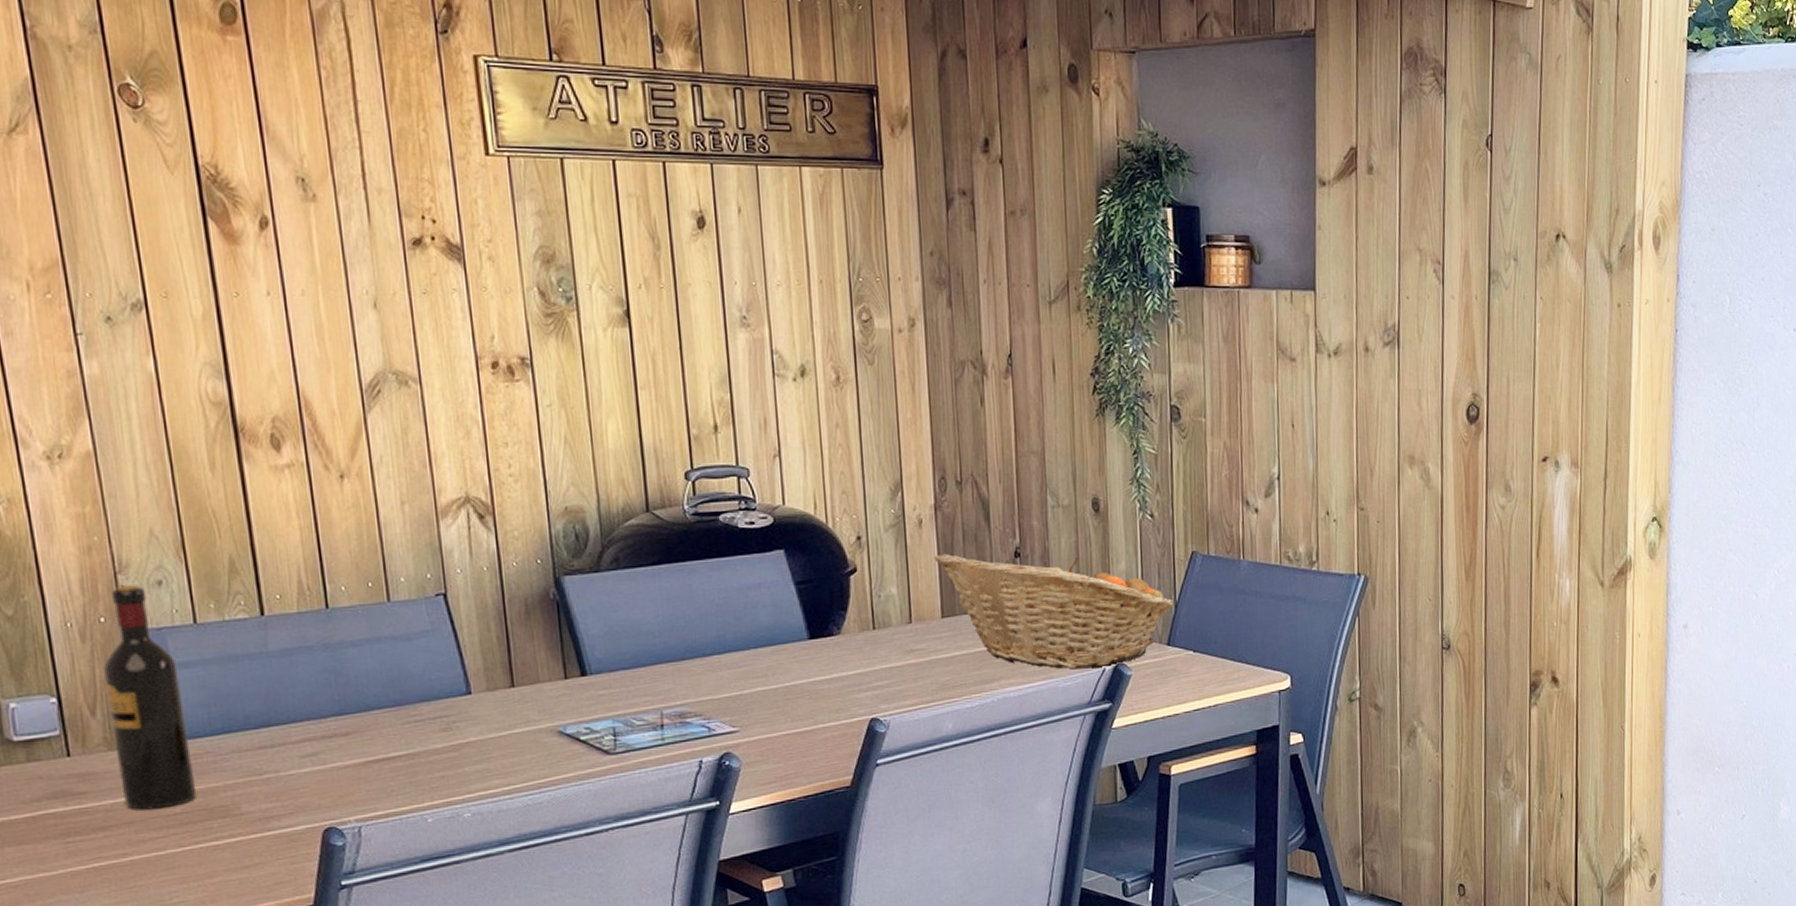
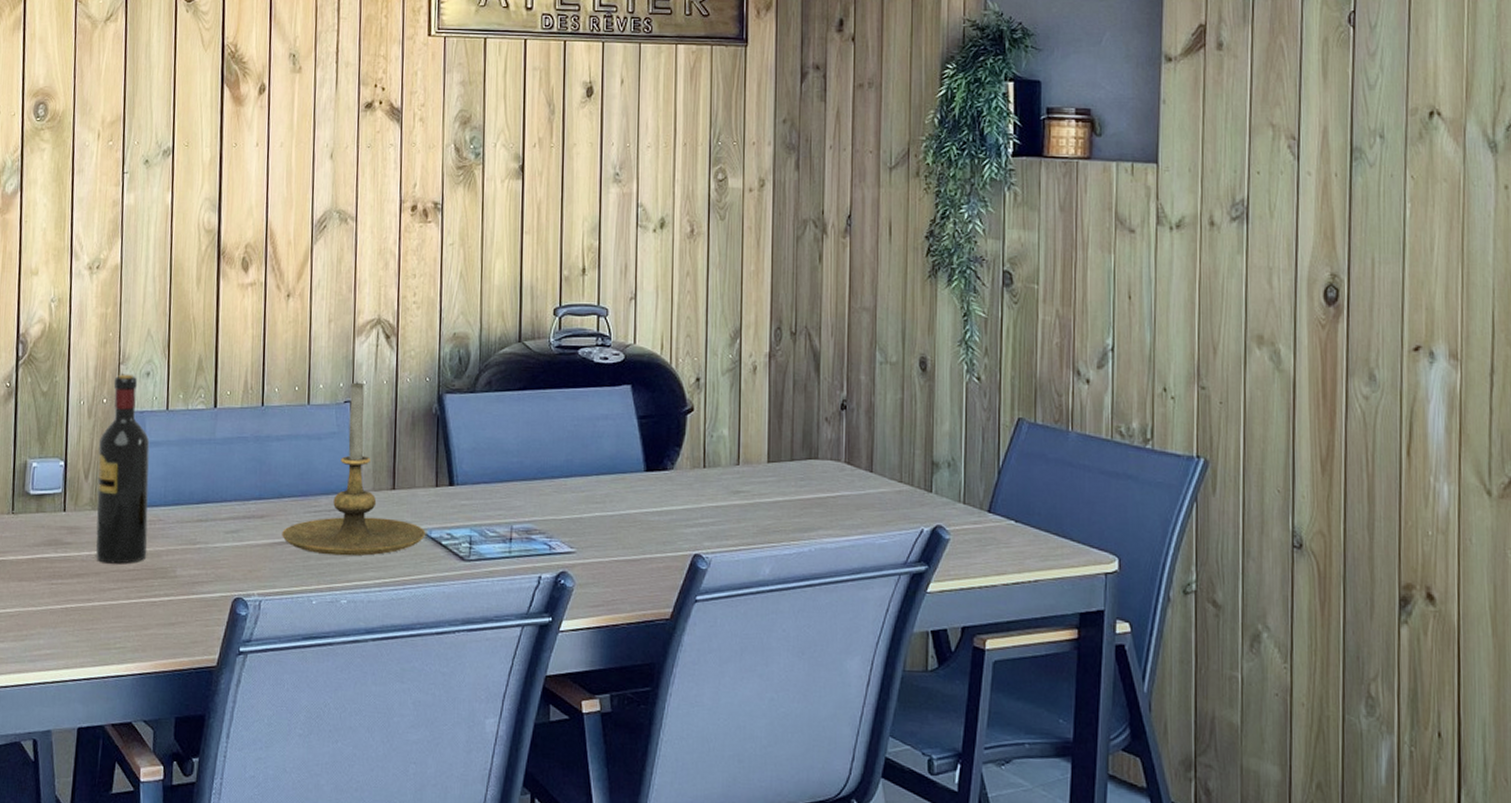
candle holder: none [376,570,560,768] -> present [282,381,426,557]
fruit basket: present [934,553,1174,669] -> none [765,400,997,527]

